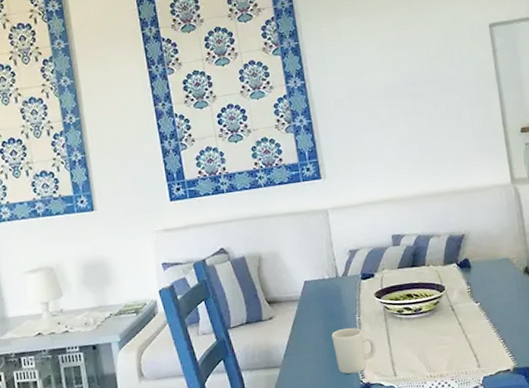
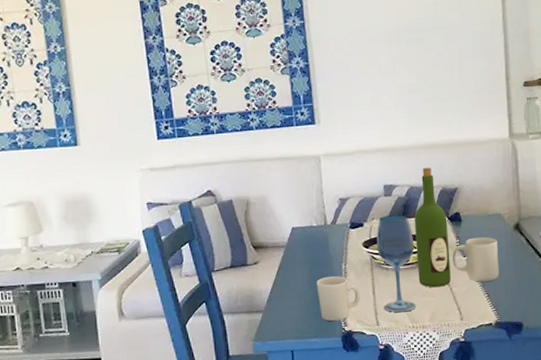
wineglass: none [387,263,432,363] -> present [376,214,416,313]
wine bottle: none [424,215,465,335] -> present [415,167,451,288]
cup: none [464,282,514,328] -> present [452,237,500,282]

